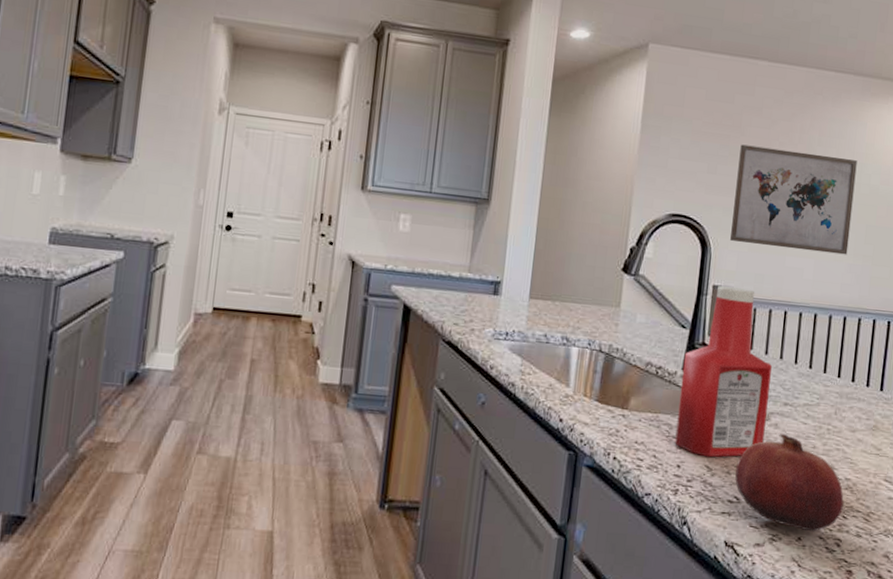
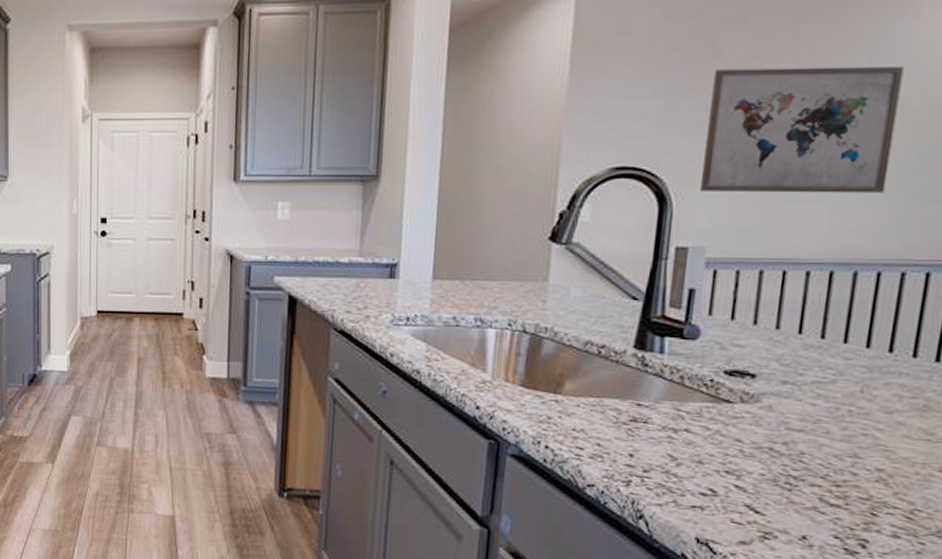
ketchup bottle: present [675,286,772,458] -> none [625,247,763,445]
fruit: present [735,434,844,532] -> none [710,417,873,531]

